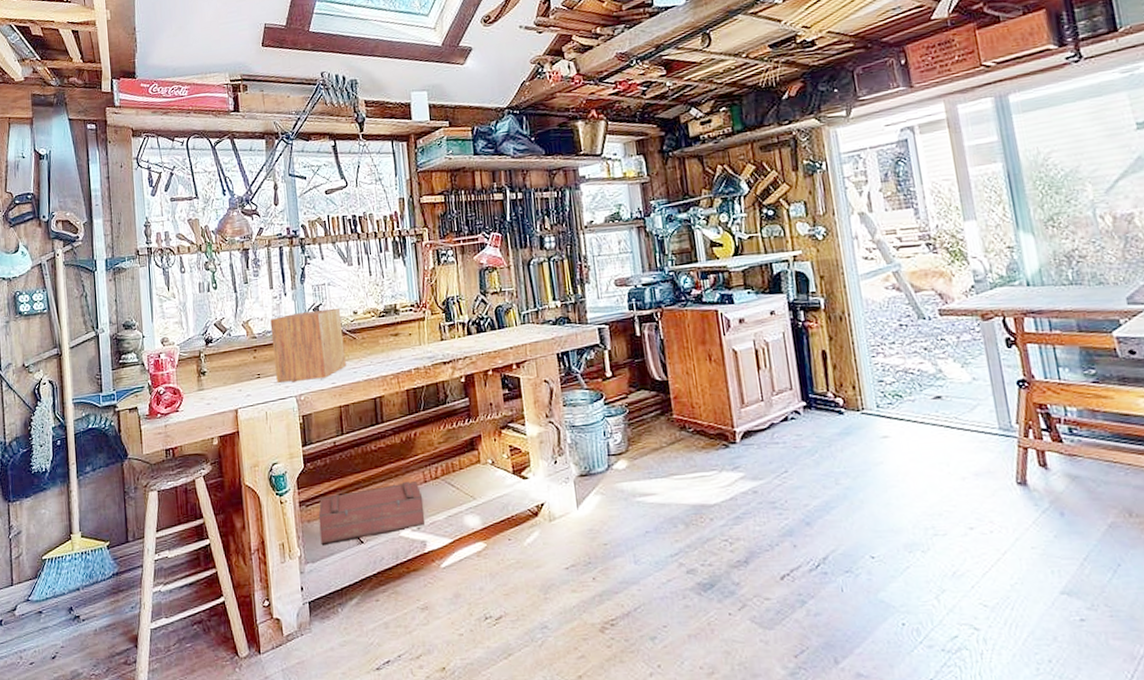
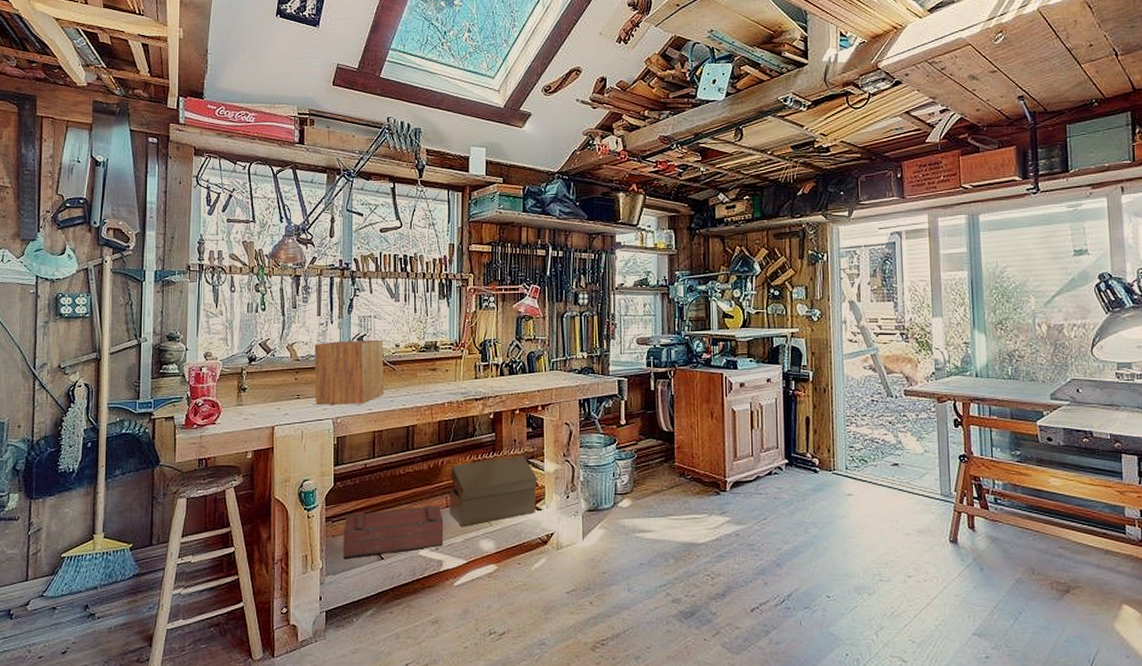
wooden box: none [424,420,522,503] -> present [449,456,537,527]

